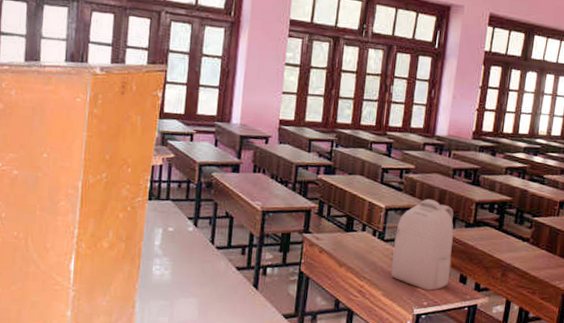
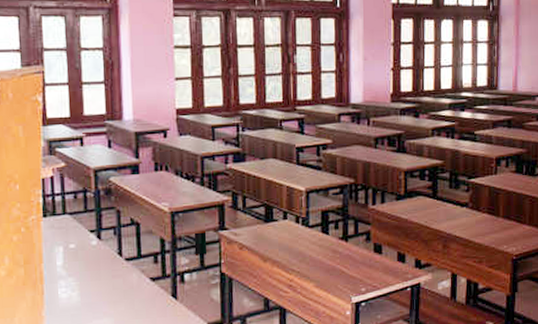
backpack: present [391,198,454,291] -> none [320,174,386,275]

